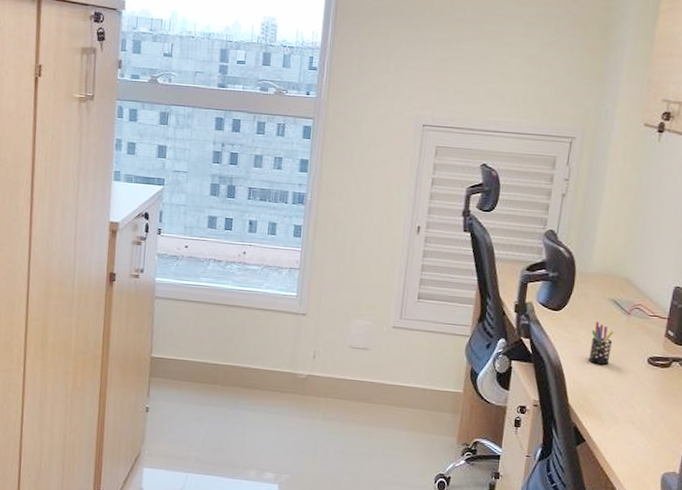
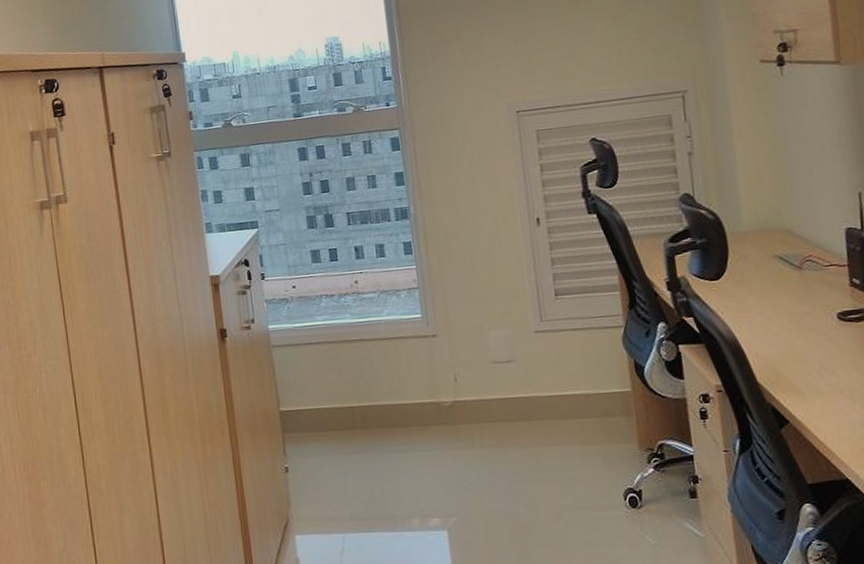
pen holder: present [588,321,614,365] -> none [762,283,793,332]

